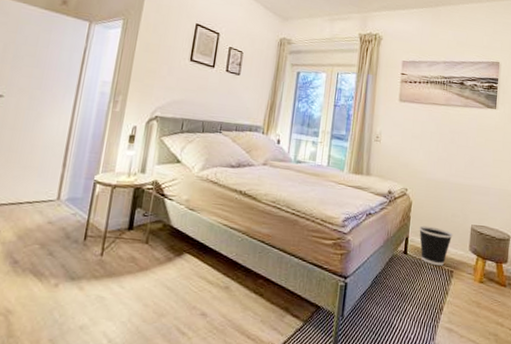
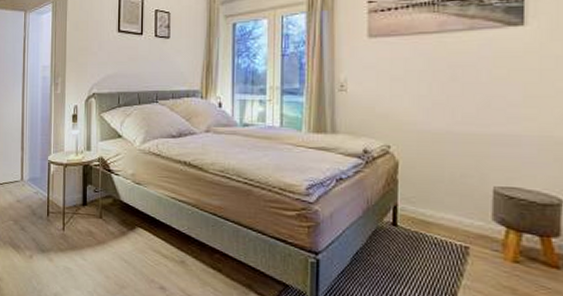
wastebasket: present [419,225,453,266] -> none [412,190,465,240]

